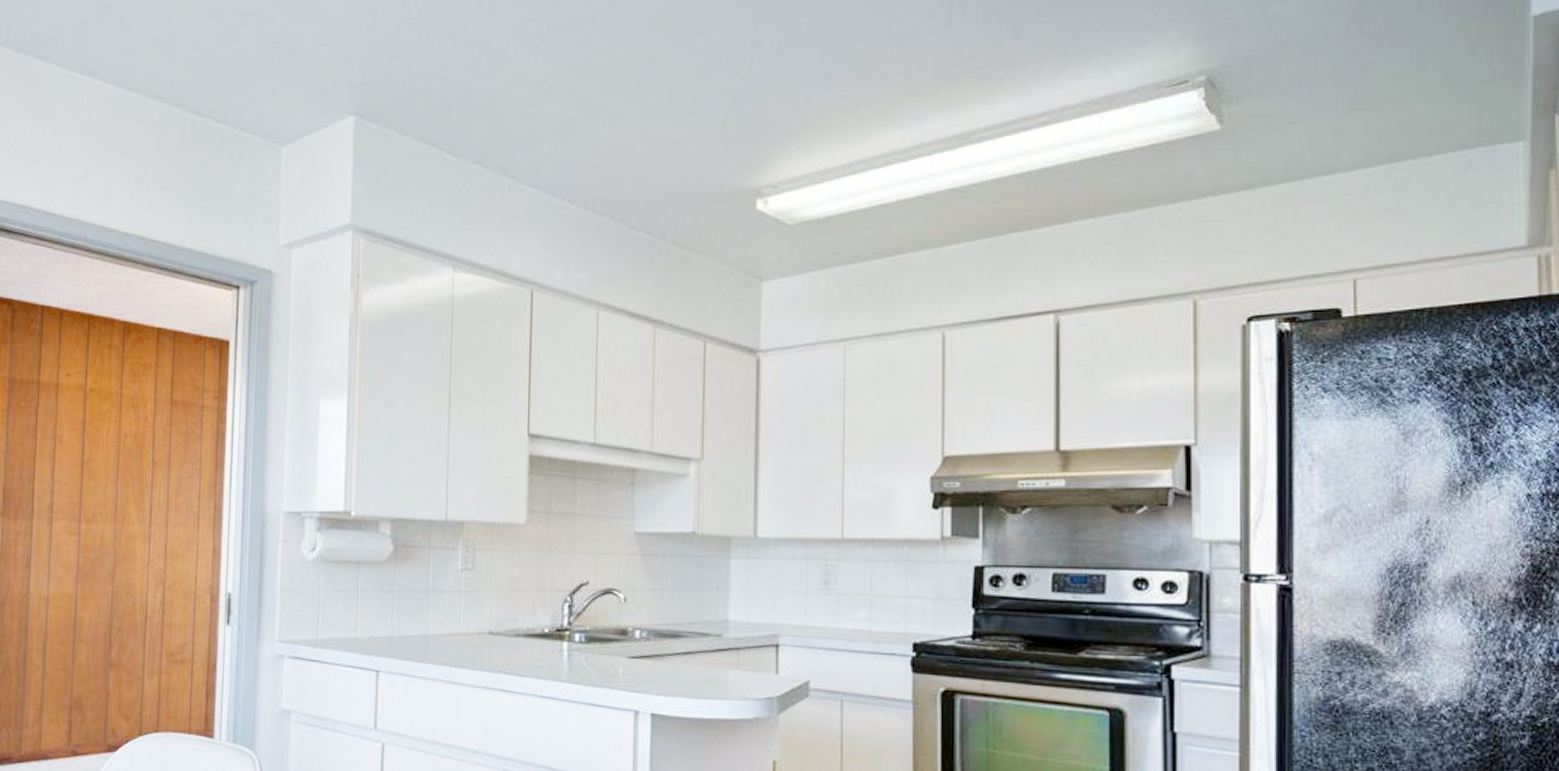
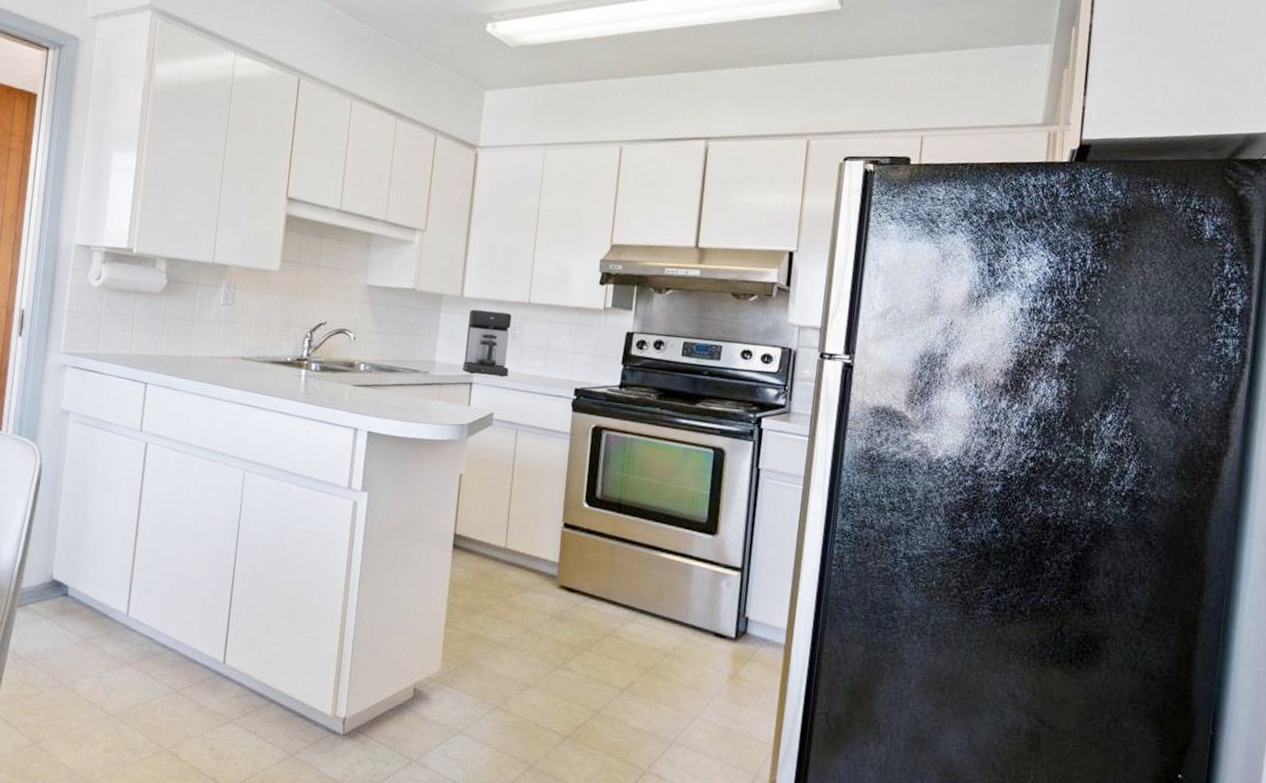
coffee maker: none [765,553,824,636] -> present [463,309,512,378]

